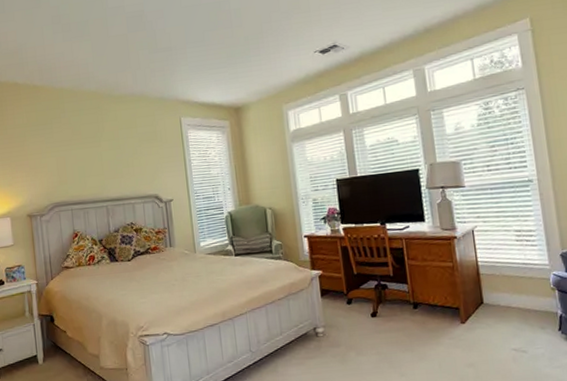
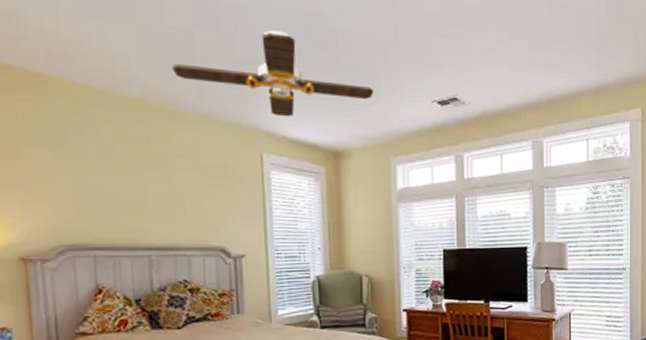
ceiling fan: none [115,21,264,87] -> present [172,30,374,117]

